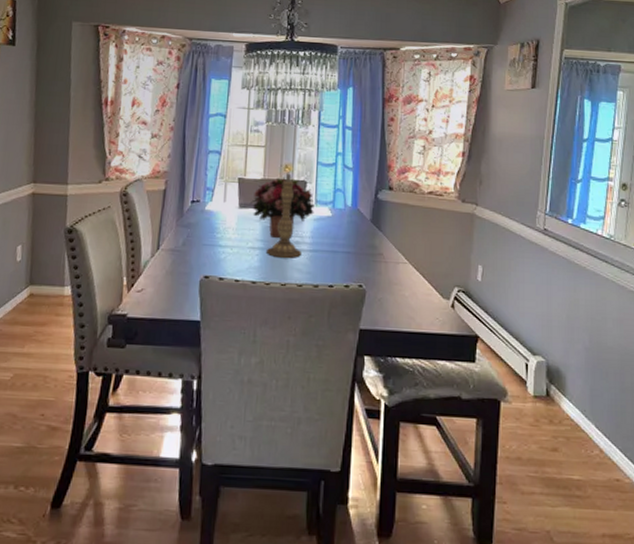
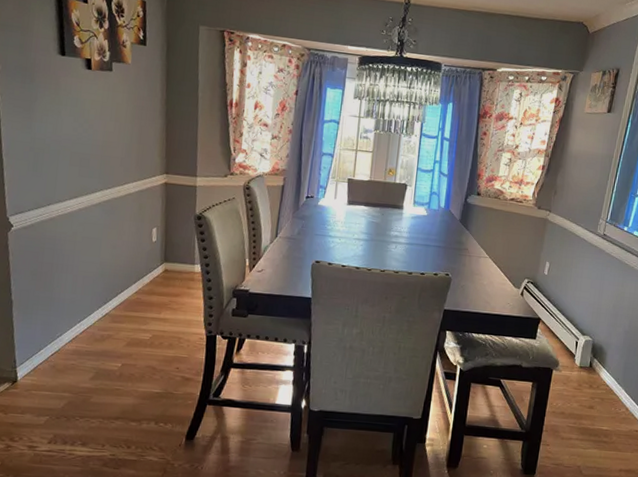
bouquet: present [249,177,315,238] -> none [357,179,413,233]
candlestick: present [267,171,301,258] -> none [370,175,399,249]

